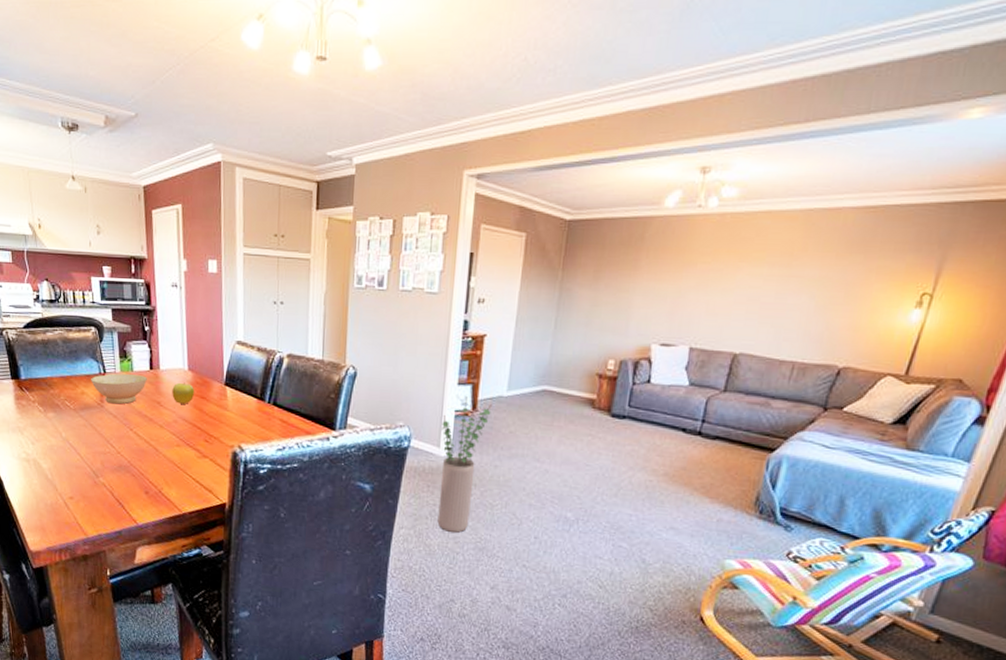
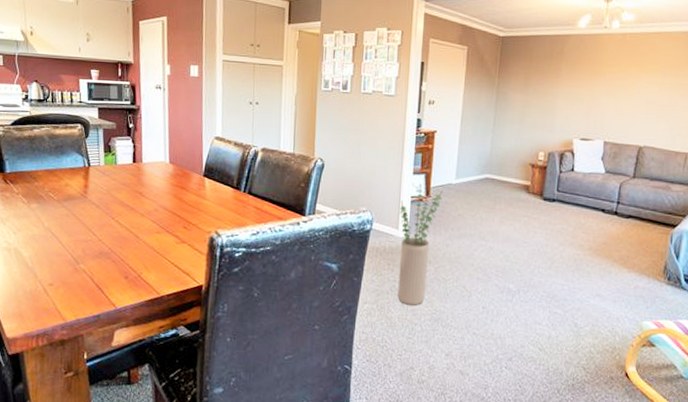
bowl: present [91,373,147,405] -> none [75,166,130,195]
fruit: present [172,382,195,404] -> none [153,174,176,194]

